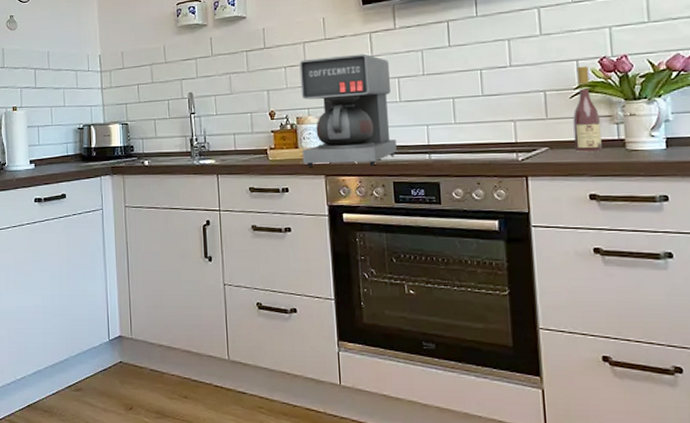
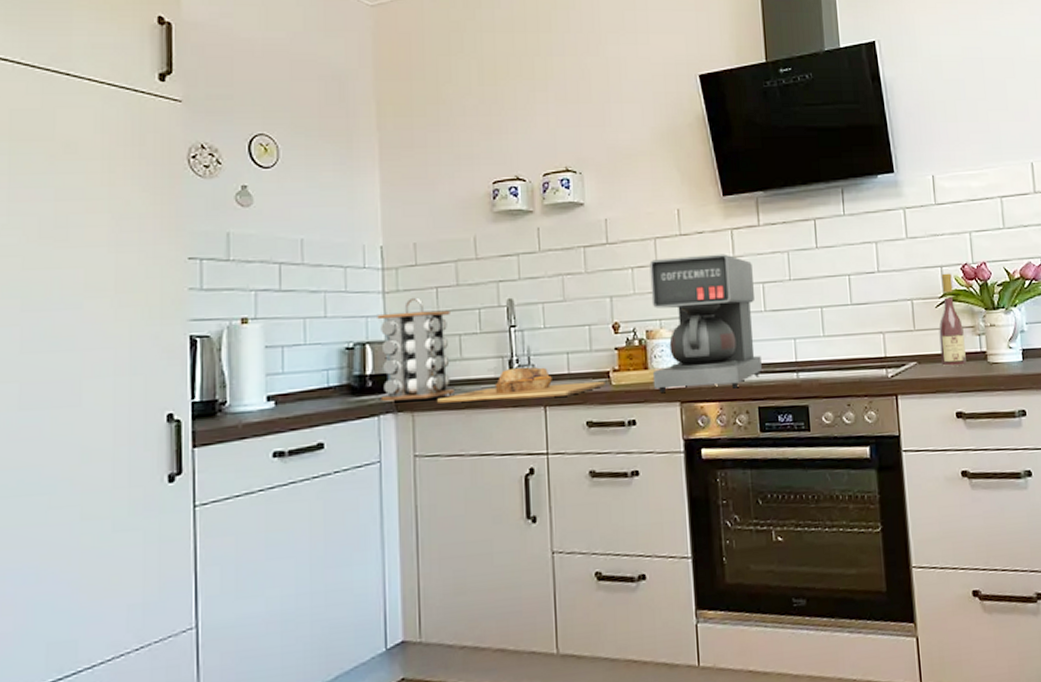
spice rack: none [98,92,152,168] -> present [377,297,454,403]
cutting board: none [140,144,264,169] -> present [437,367,605,403]

